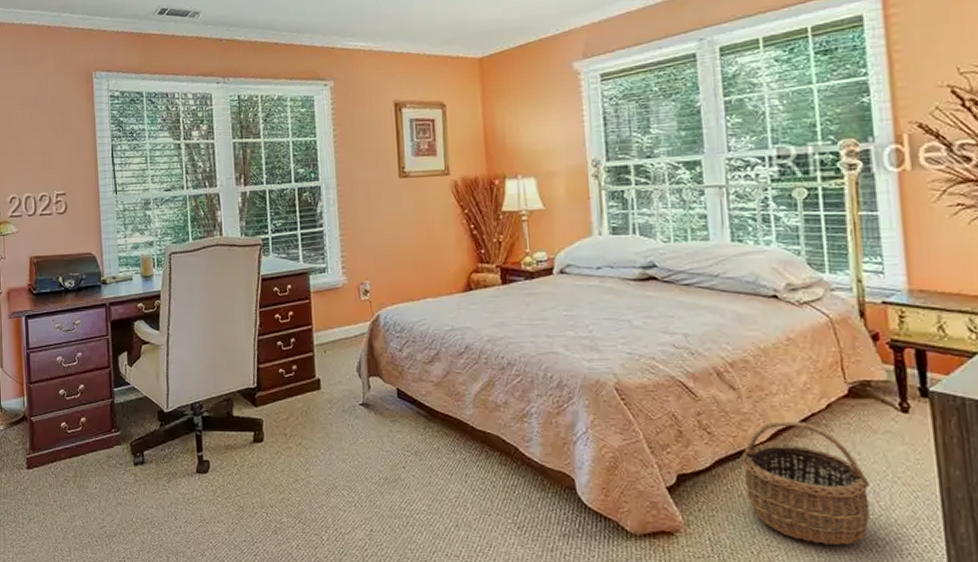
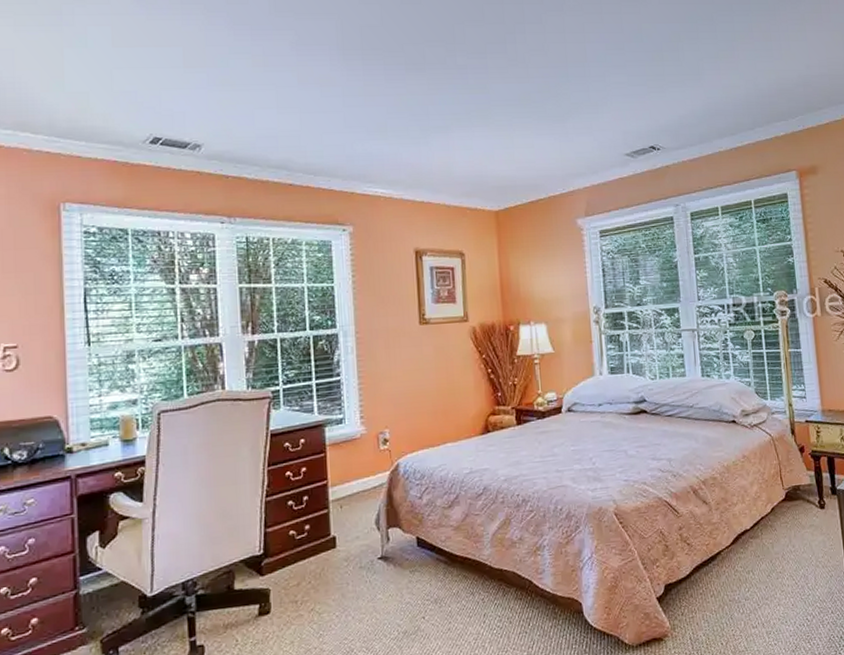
wicker basket: present [741,420,871,545] -> none [712,525,802,627]

